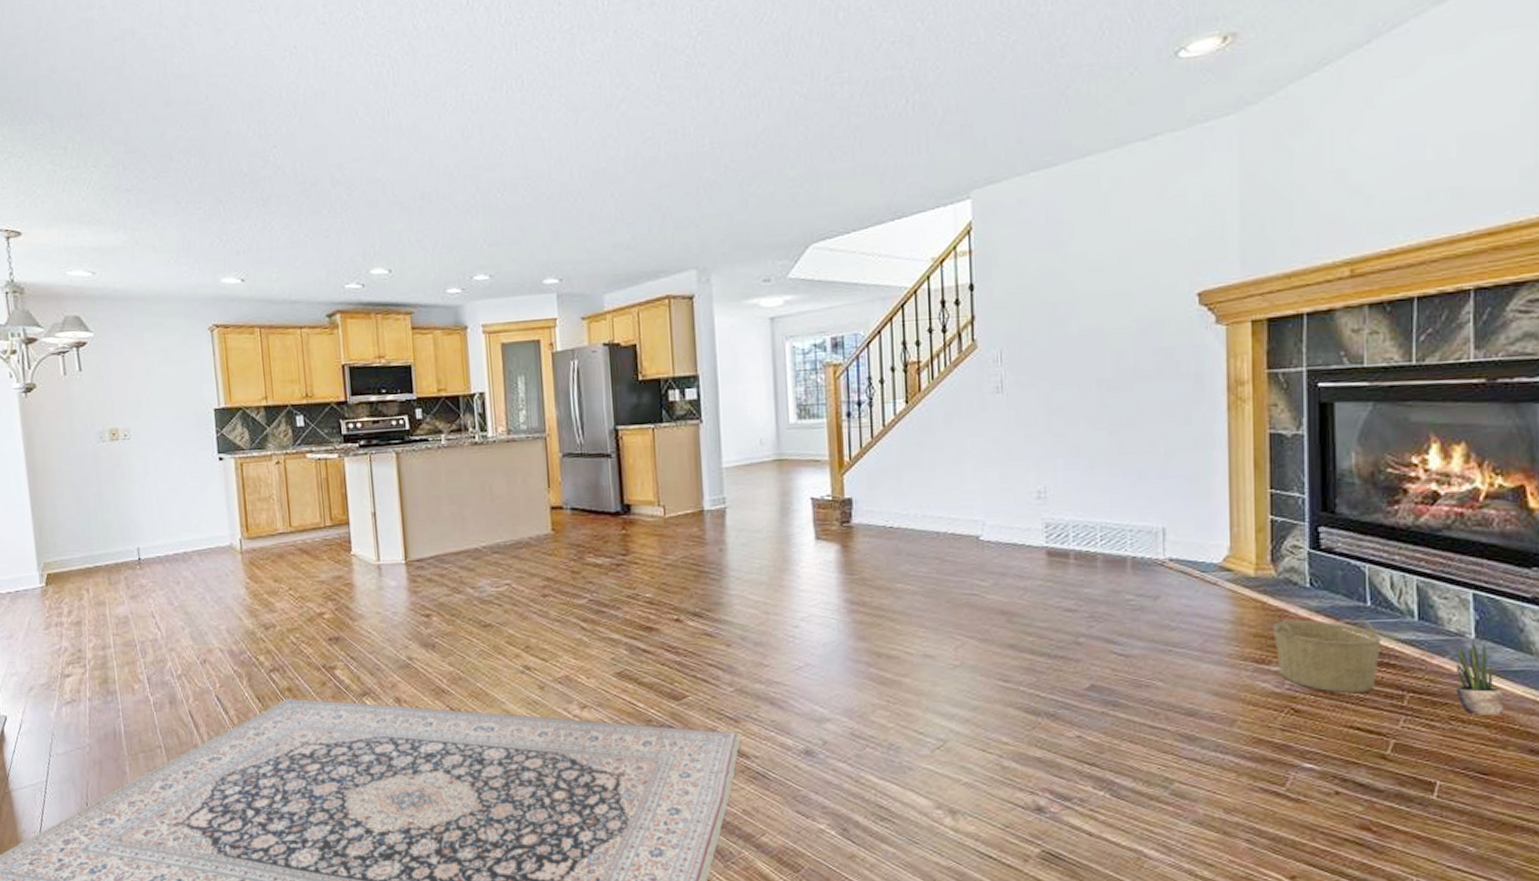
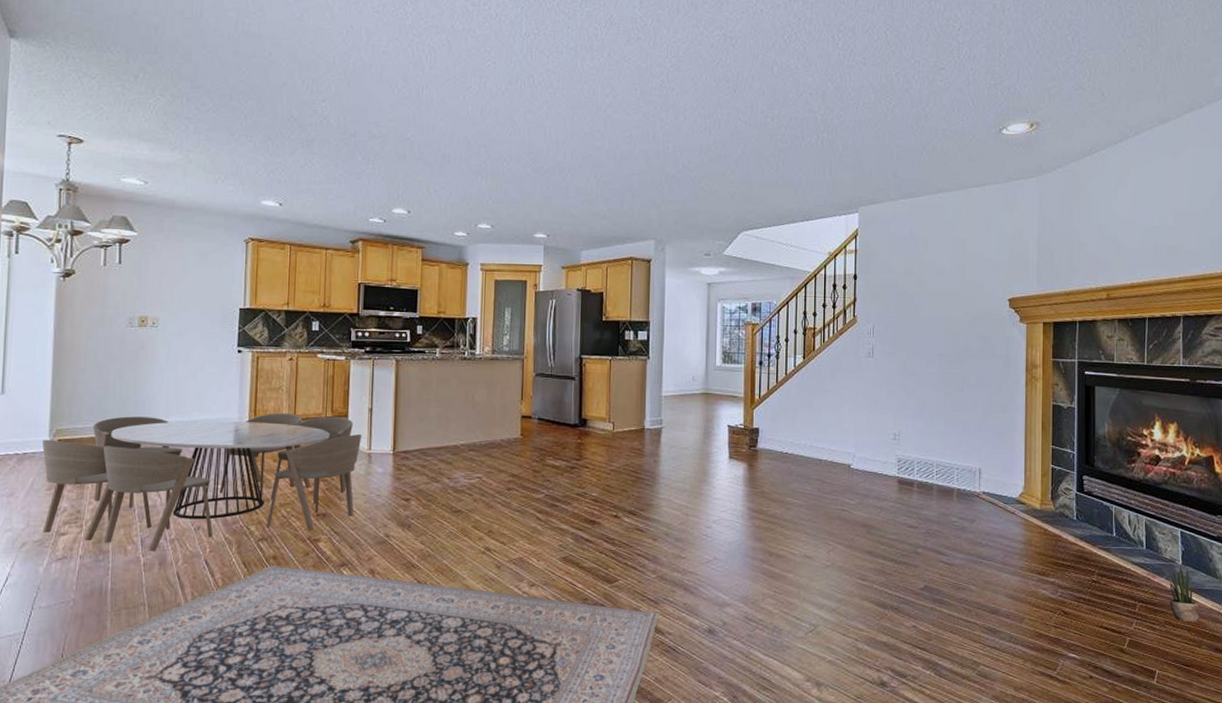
dining table: none [31,525,370,690] -> present [42,413,362,551]
basket: present [1272,619,1381,694] -> none [1051,543,1122,602]

